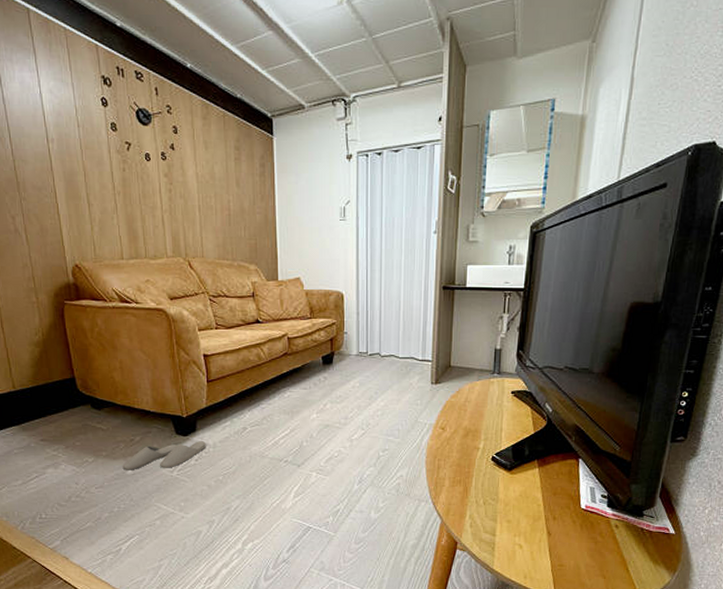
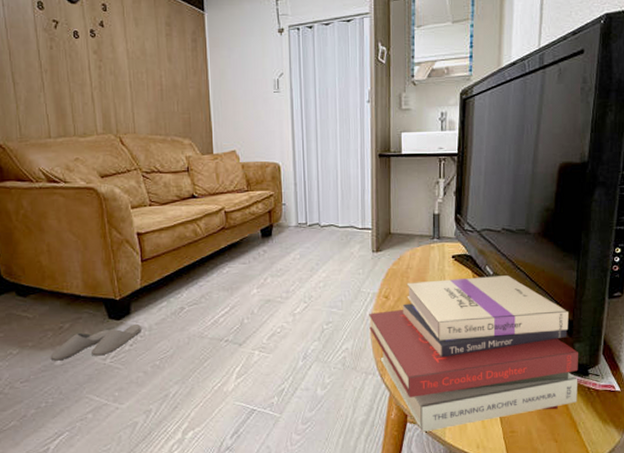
books: none [424,413,634,559] -> present [369,275,578,432]

